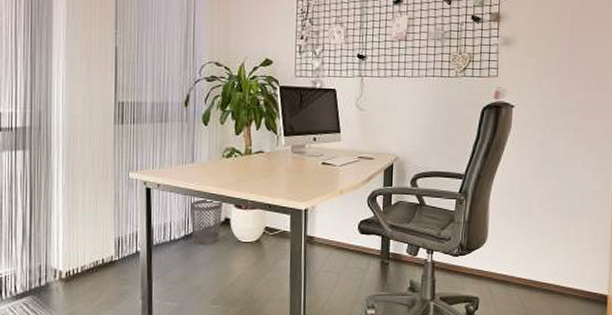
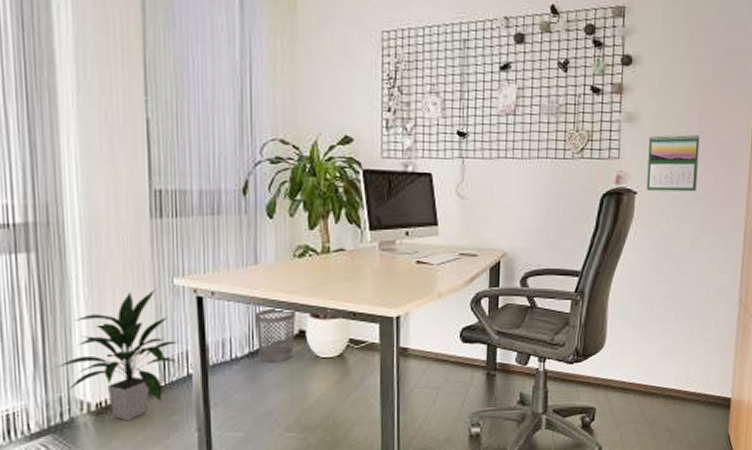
indoor plant: none [39,181,131,288] -> present [57,289,179,421]
calendar: none [522,55,571,106] -> present [646,133,700,192]

